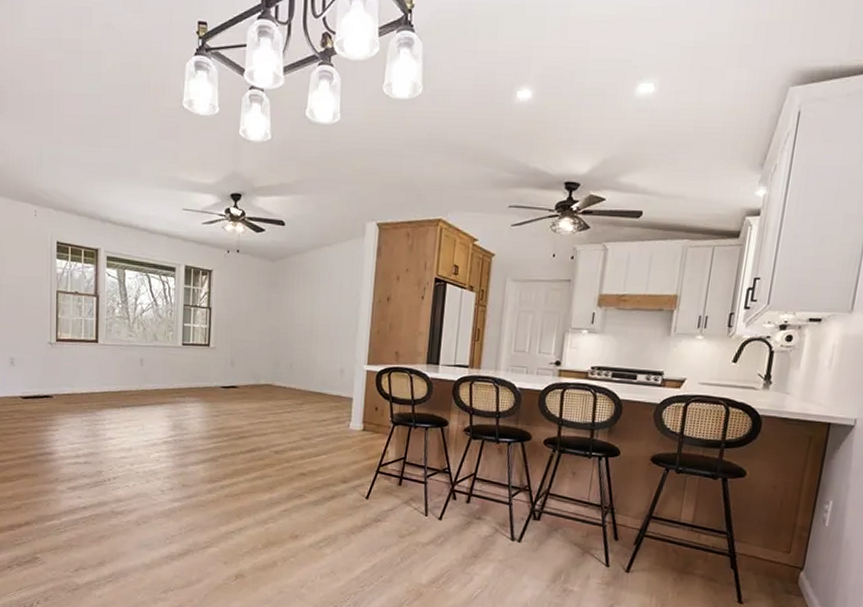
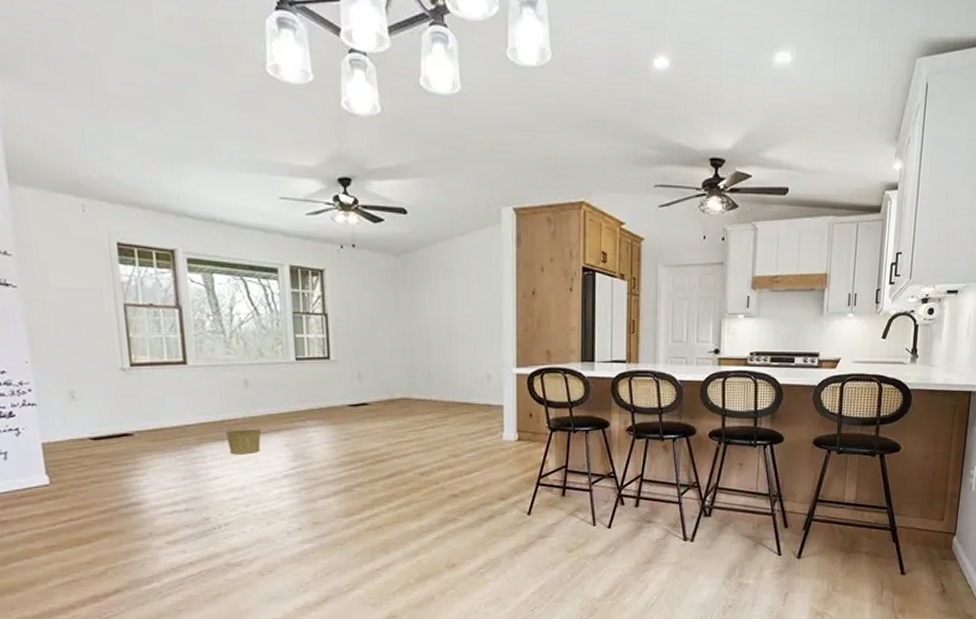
basket: none [122,398,149,421] -> present [226,428,261,455]

